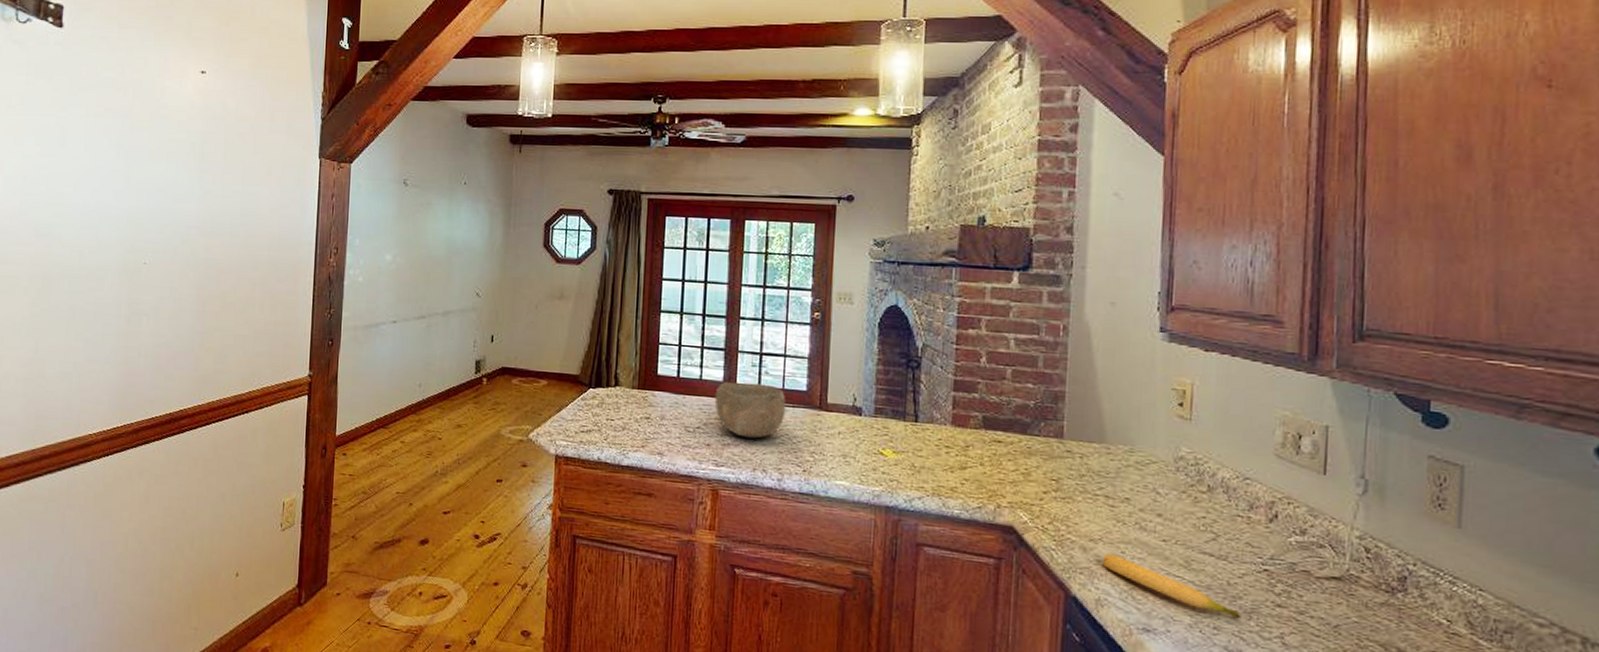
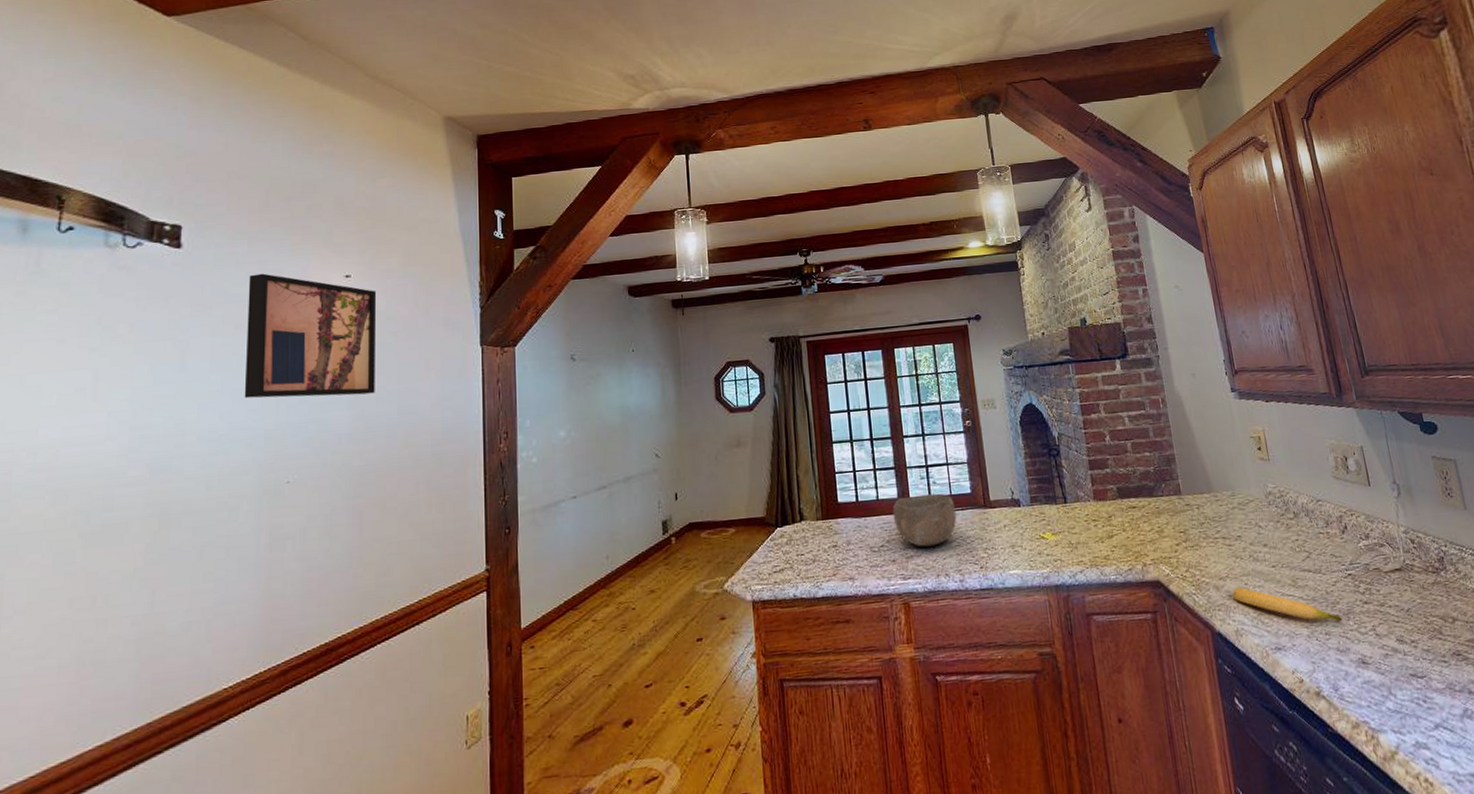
wall art: none [111,60,228,191] -> present [244,273,377,399]

